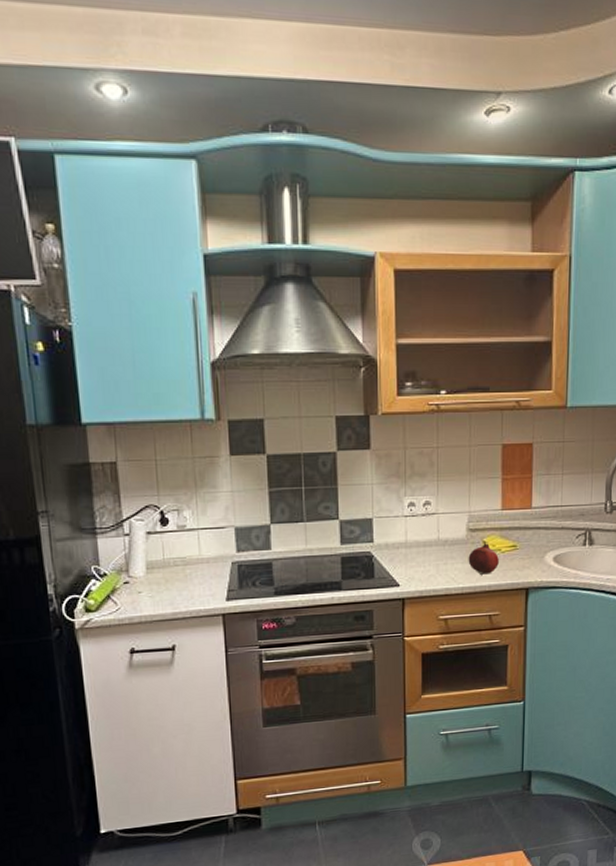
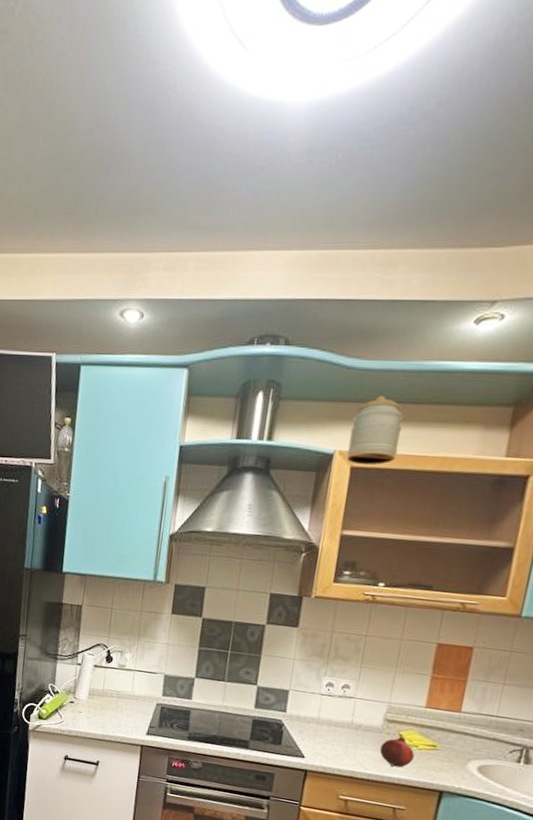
jar: none [387,190,437,267] -> present [346,395,404,466]

